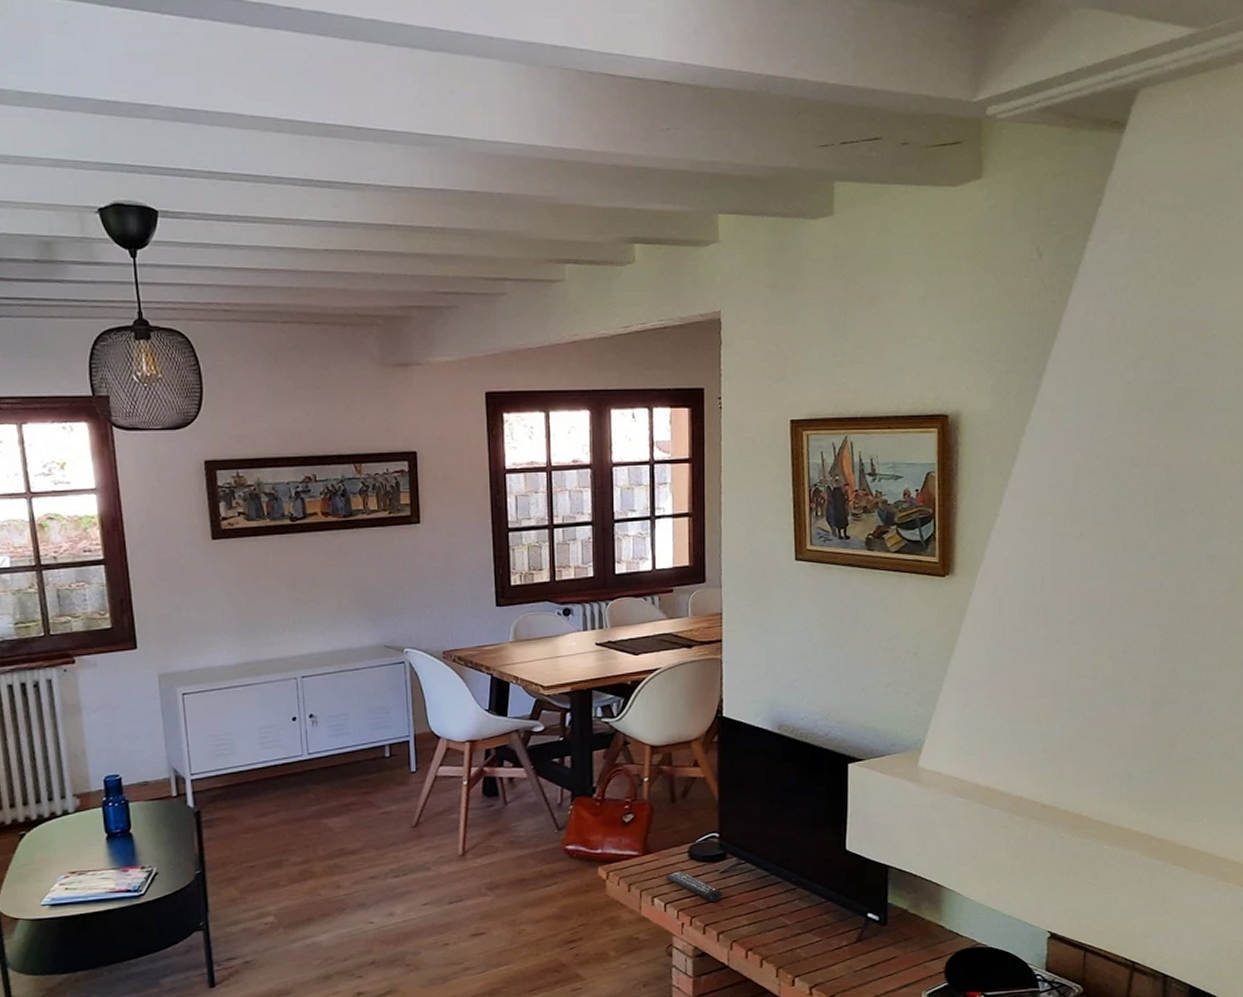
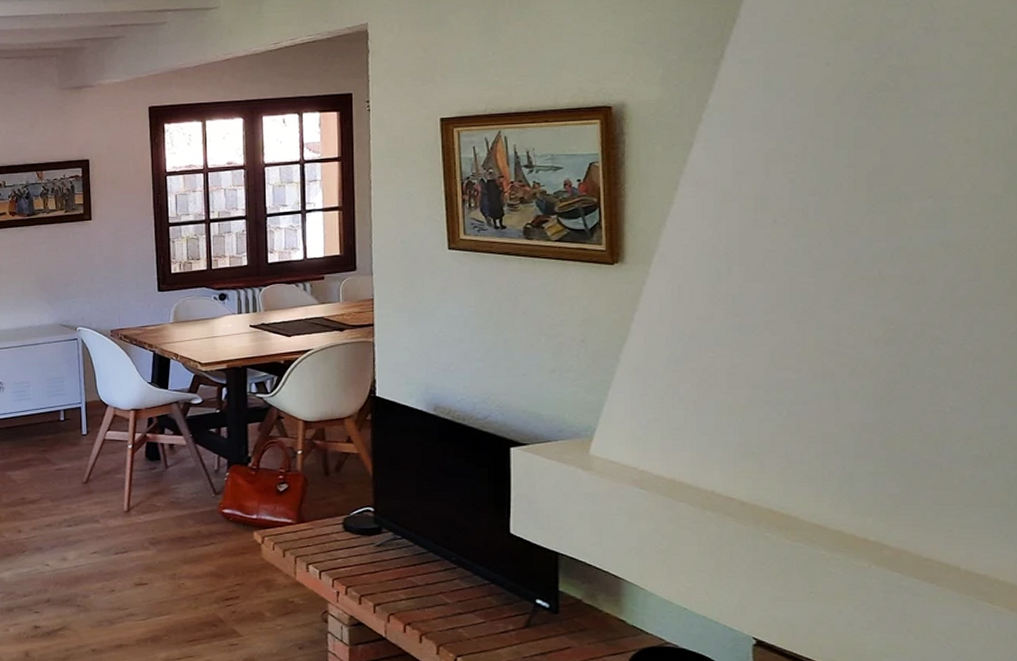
remote control: present [666,870,722,903] -> none [320,540,378,575]

